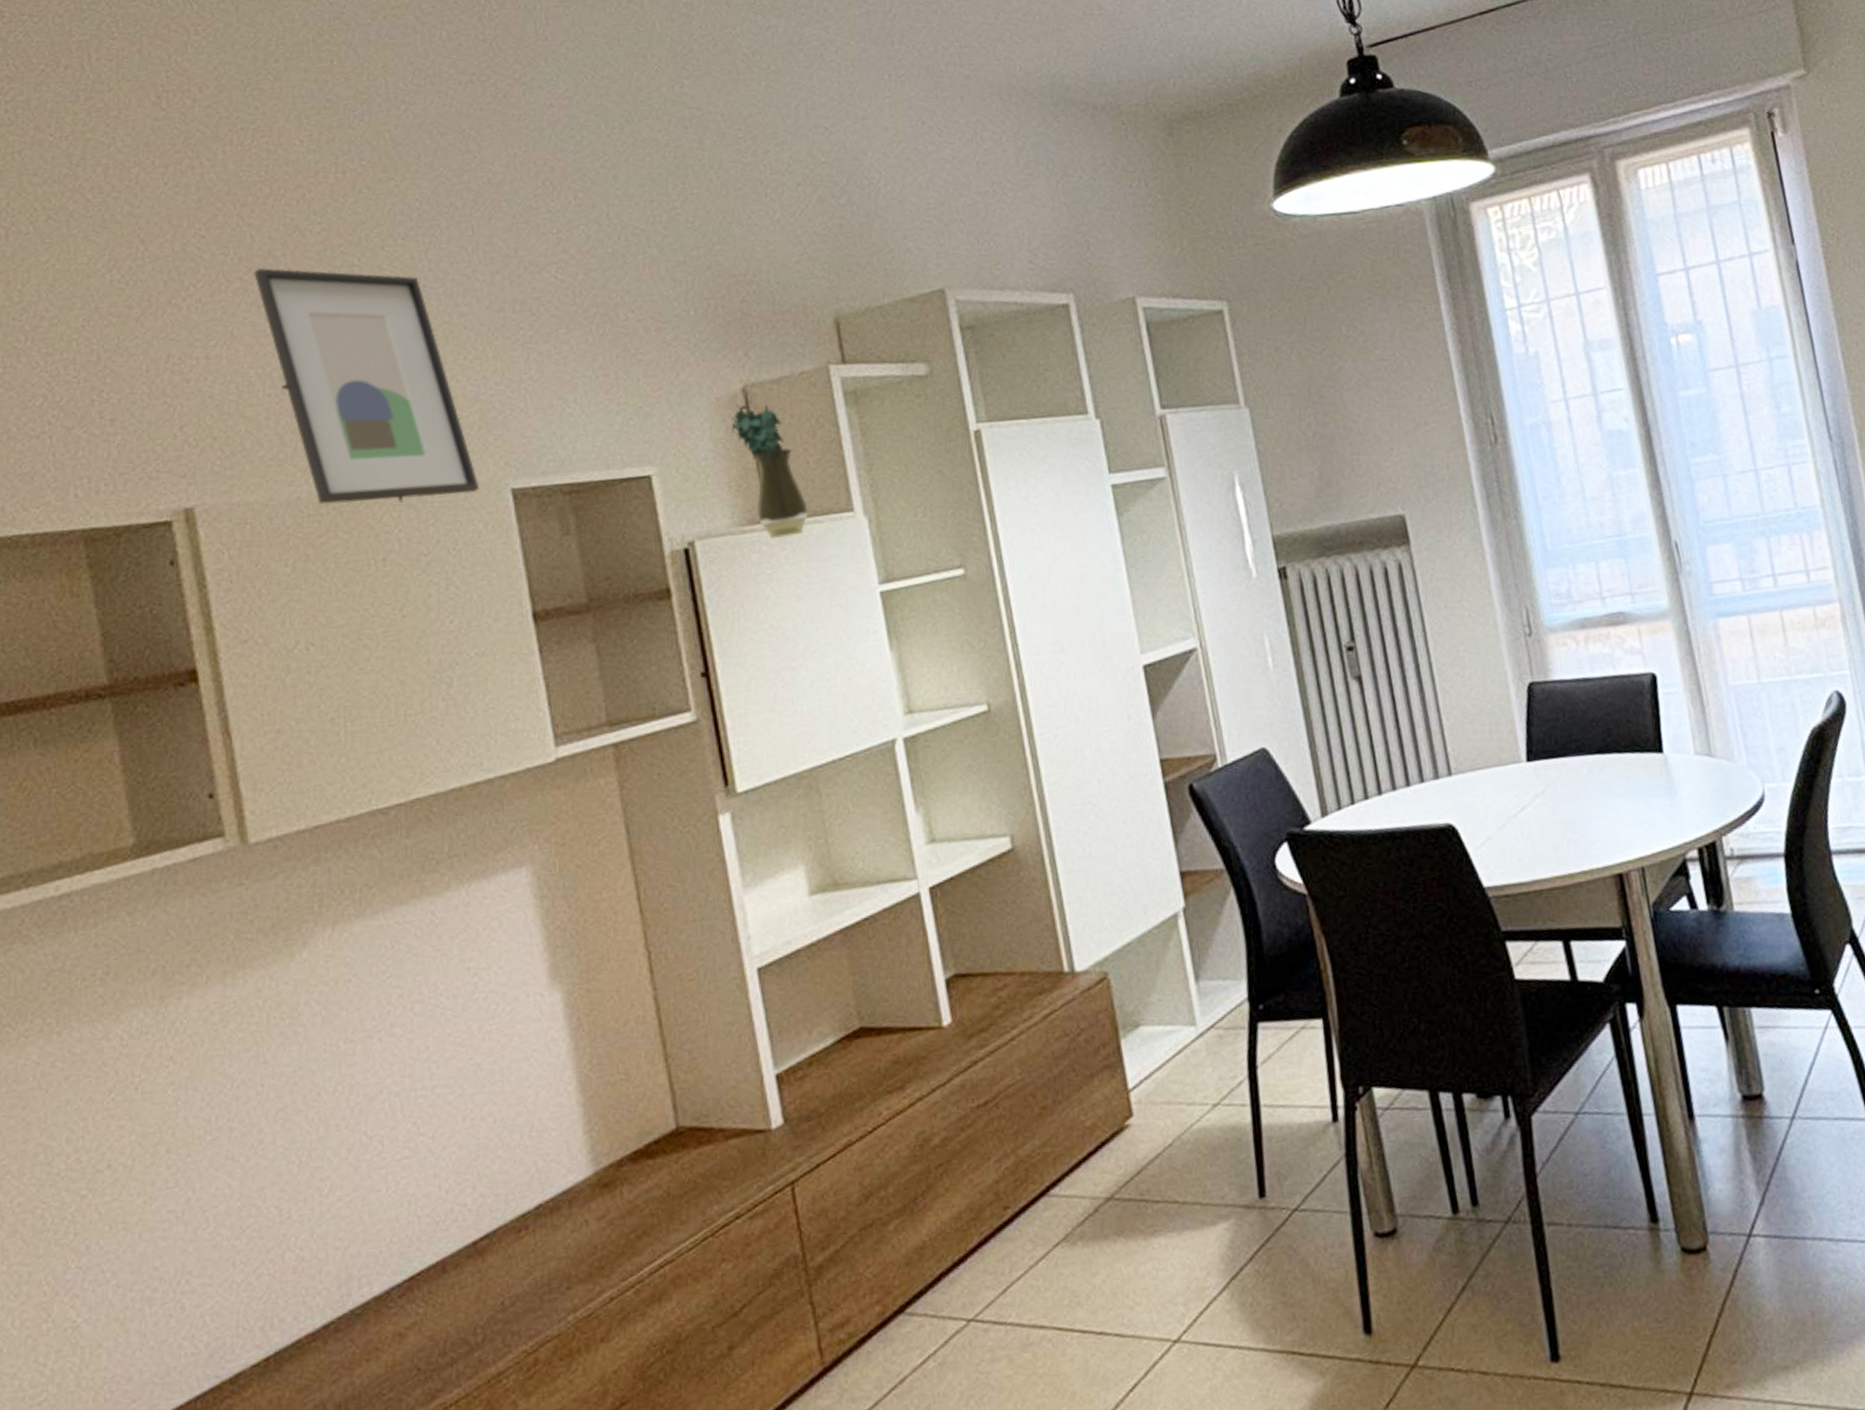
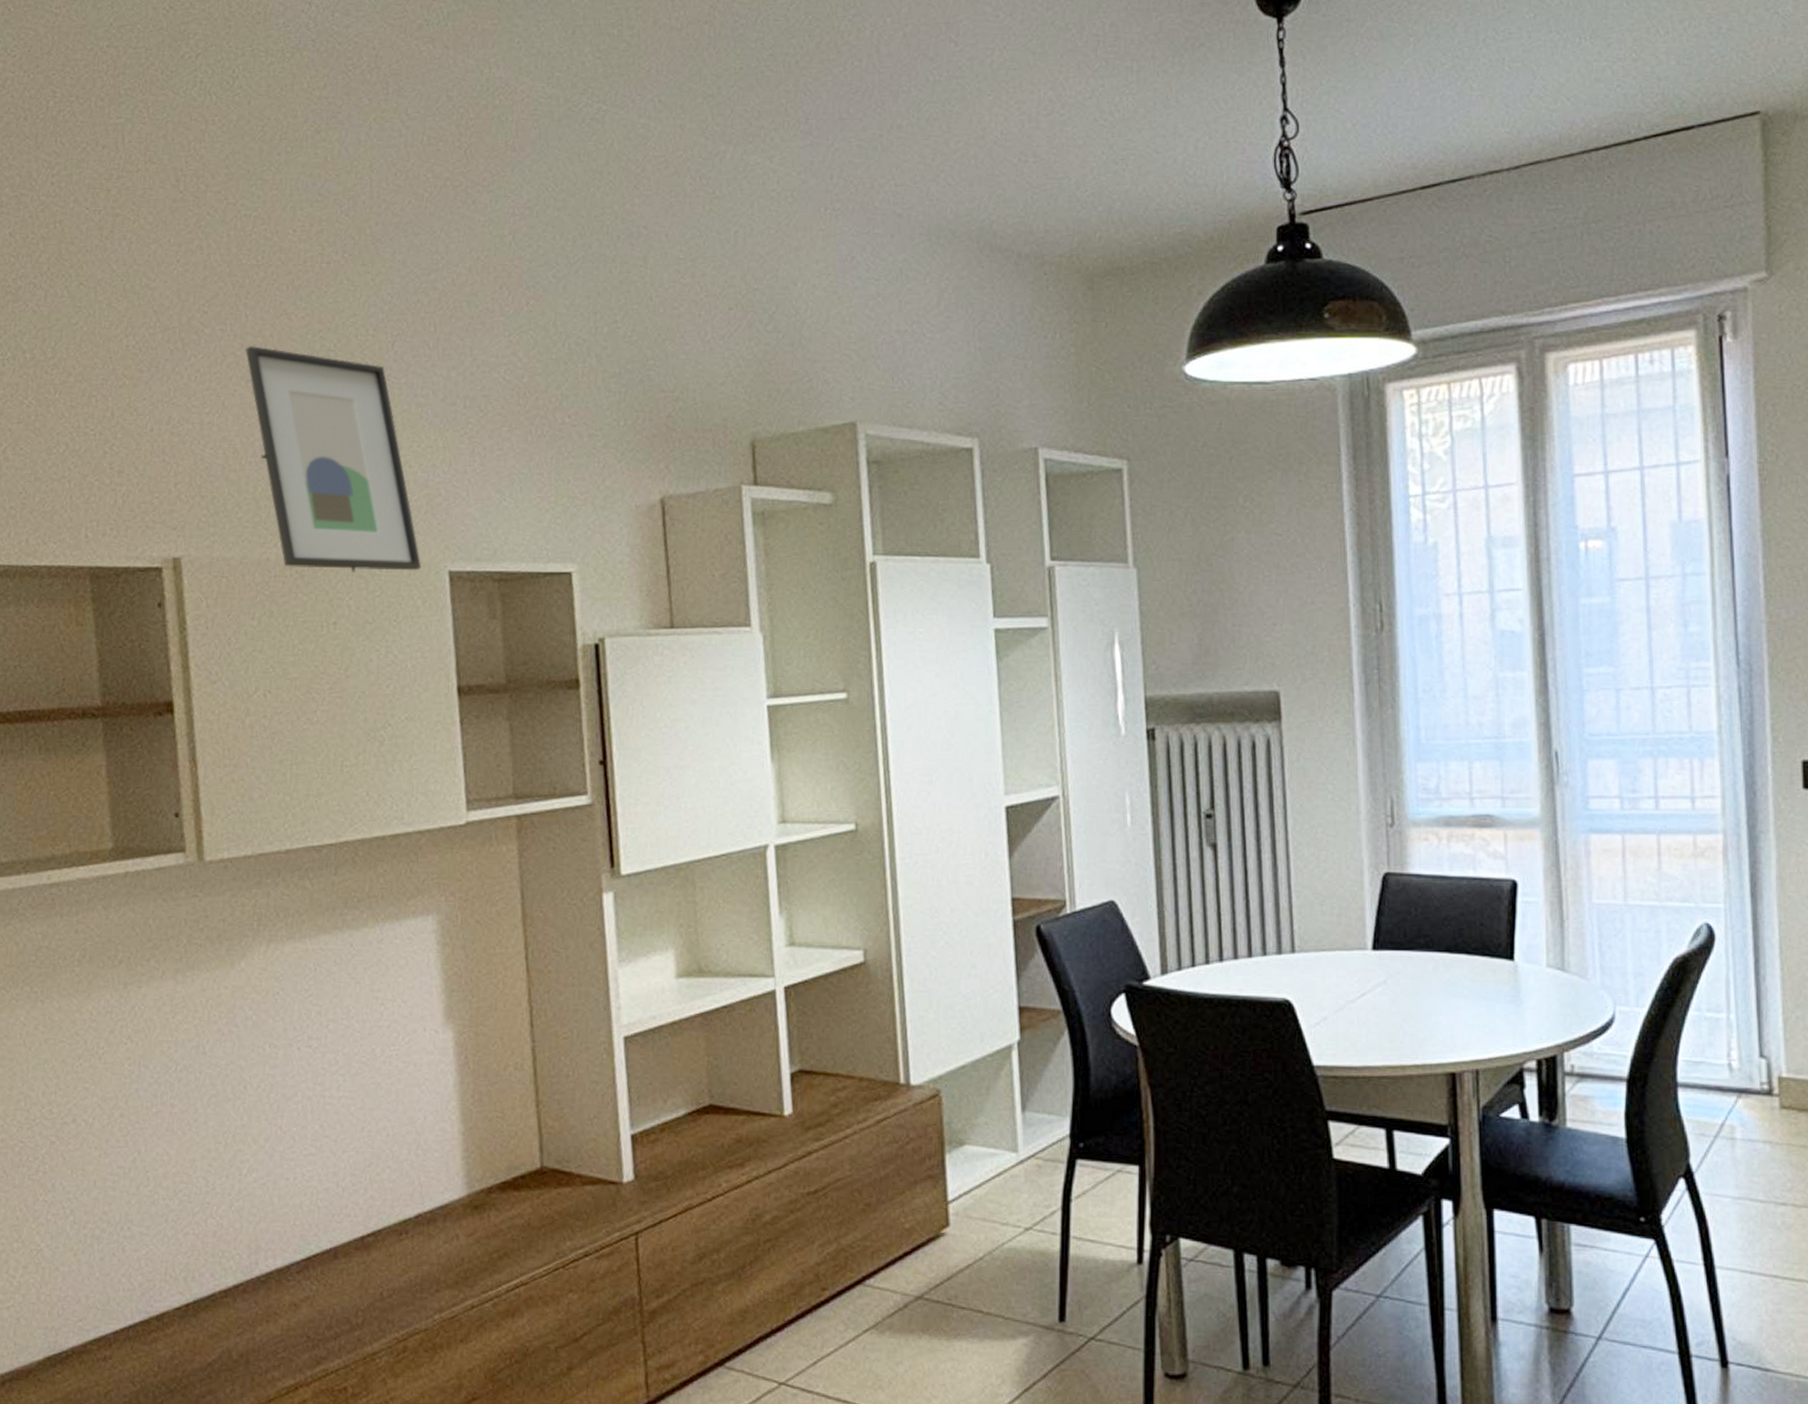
vase: present [731,403,808,540] -> none [647,513,709,645]

